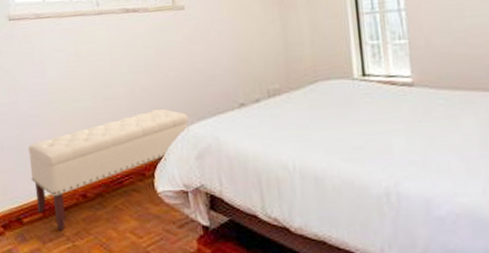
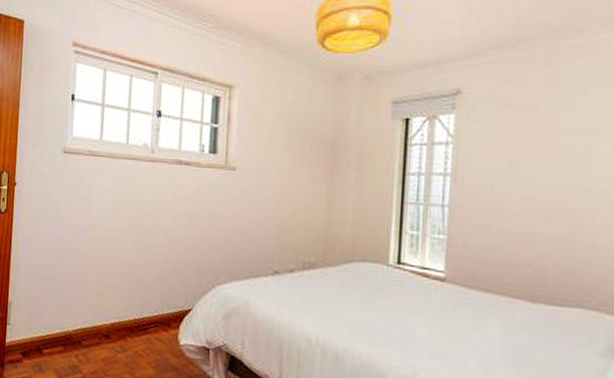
bench: present [28,108,189,232] -> none [58,262,223,368]

